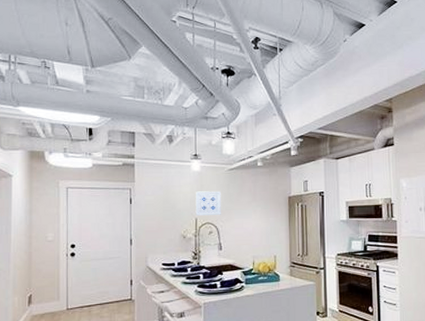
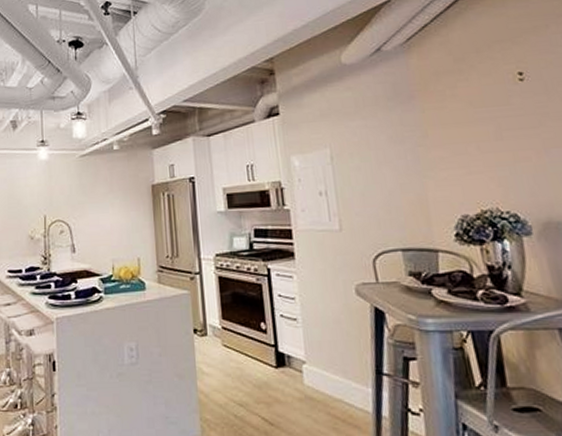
wall art: present [195,191,221,216] -> none [43,181,73,212]

